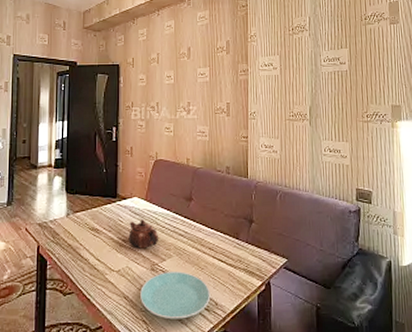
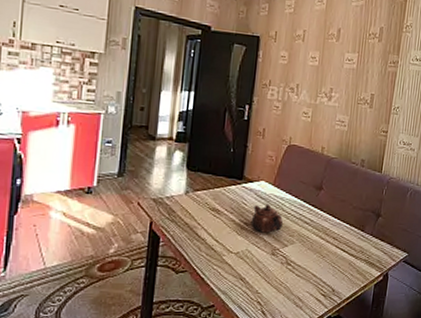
plate: present [140,271,211,320] -> none [257,257,329,303]

